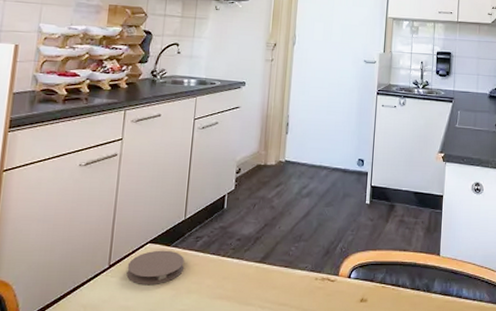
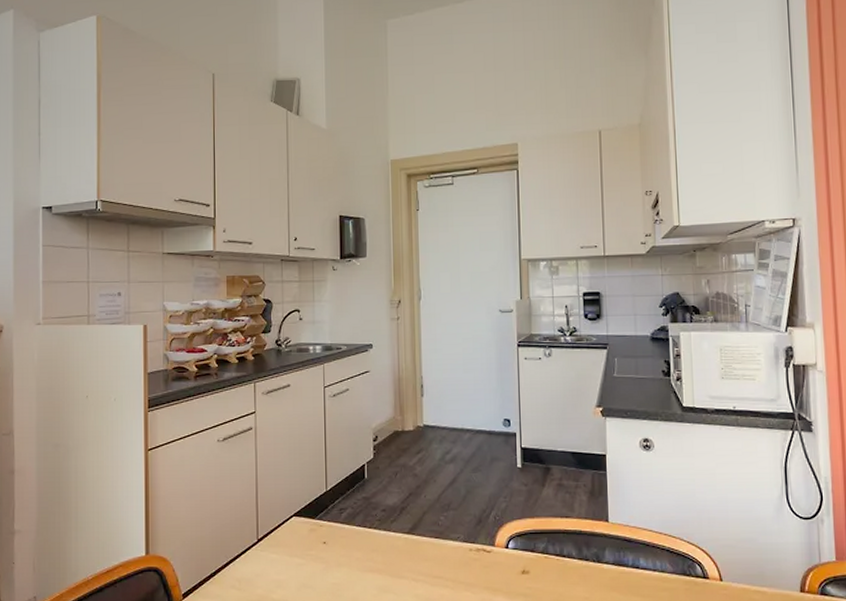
coaster: present [126,250,184,286] -> none [275,523,331,559]

